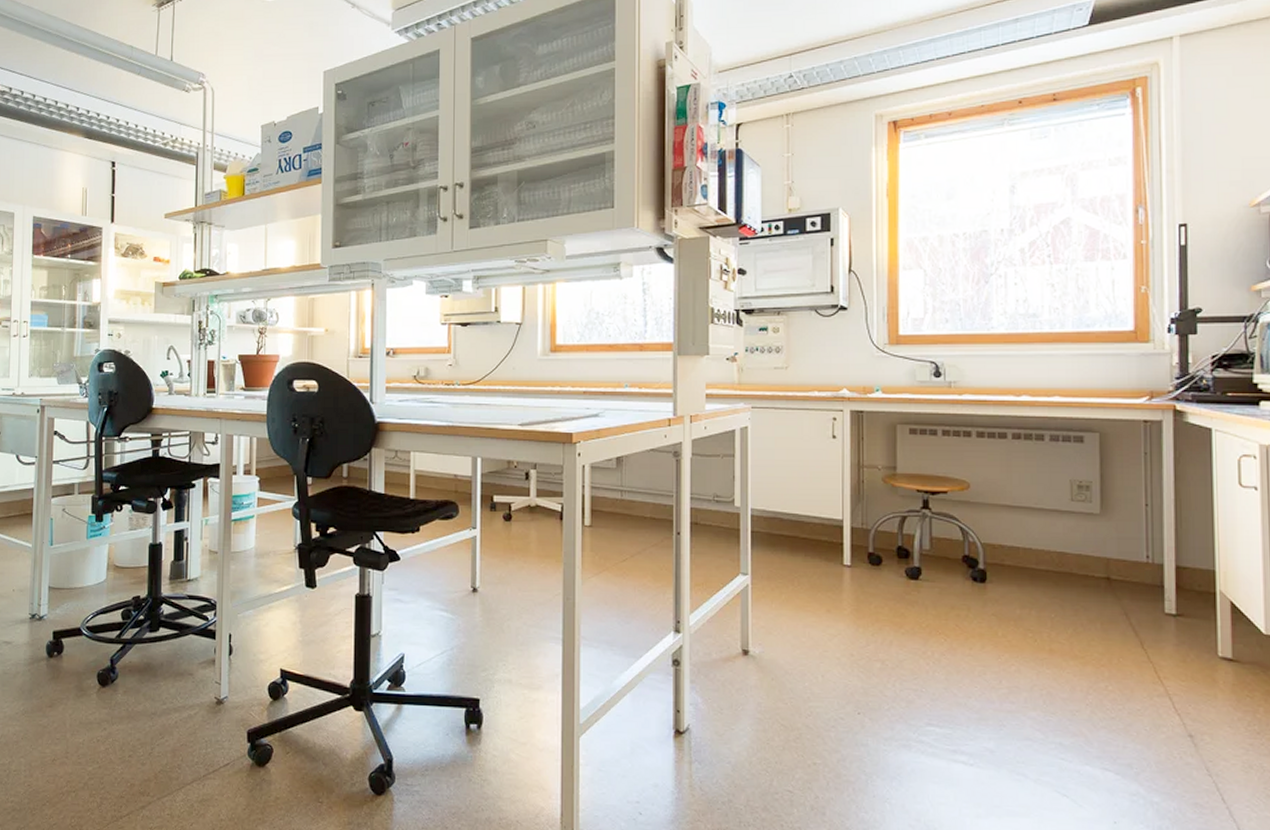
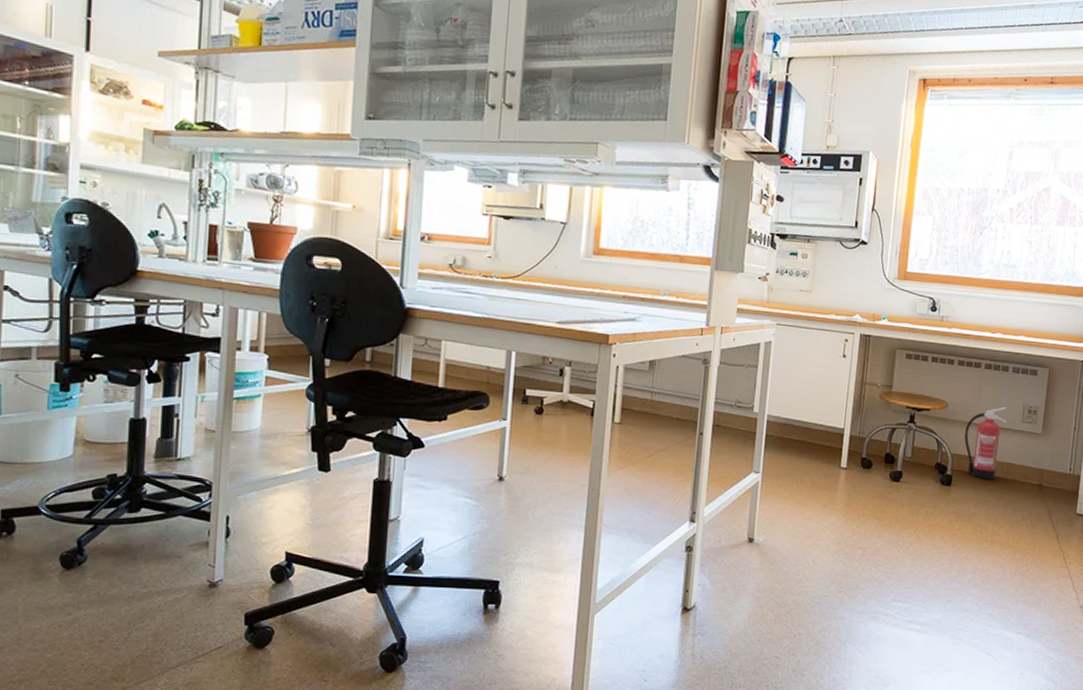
fire extinguisher: none [996,484,1050,573] -> present [964,407,1007,480]

